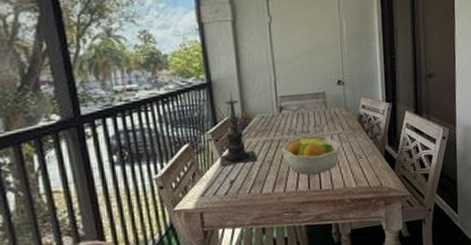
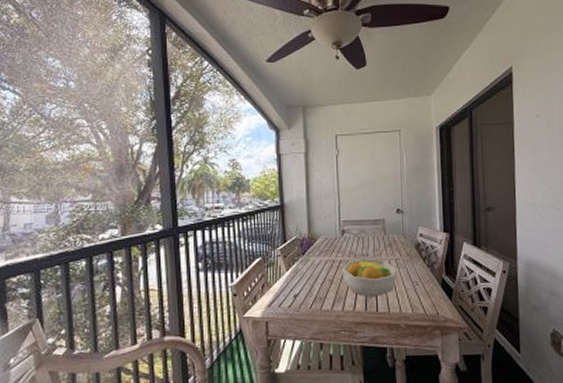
candle holder: present [219,92,258,167] -> none [286,214,320,281]

